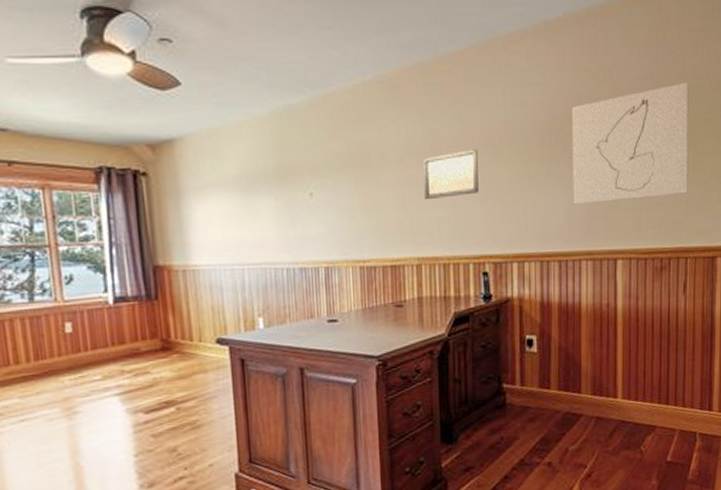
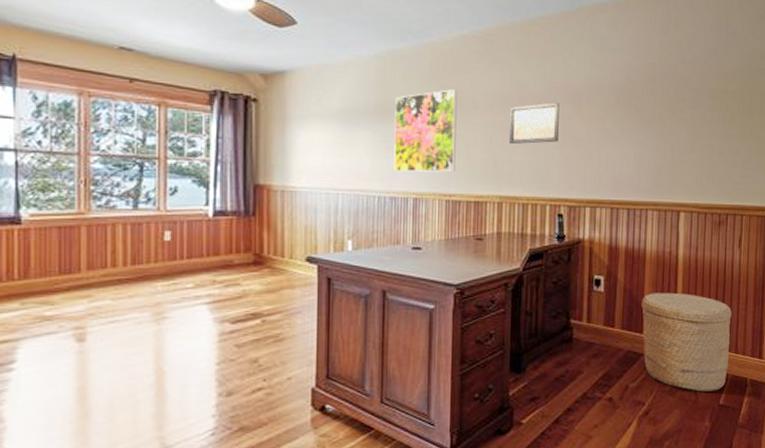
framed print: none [296,144,368,240] -> present [394,89,457,172]
wall art: present [571,82,689,205] -> none [642,59,748,160]
basket: none [579,347,678,450] -> present [642,292,732,392]

